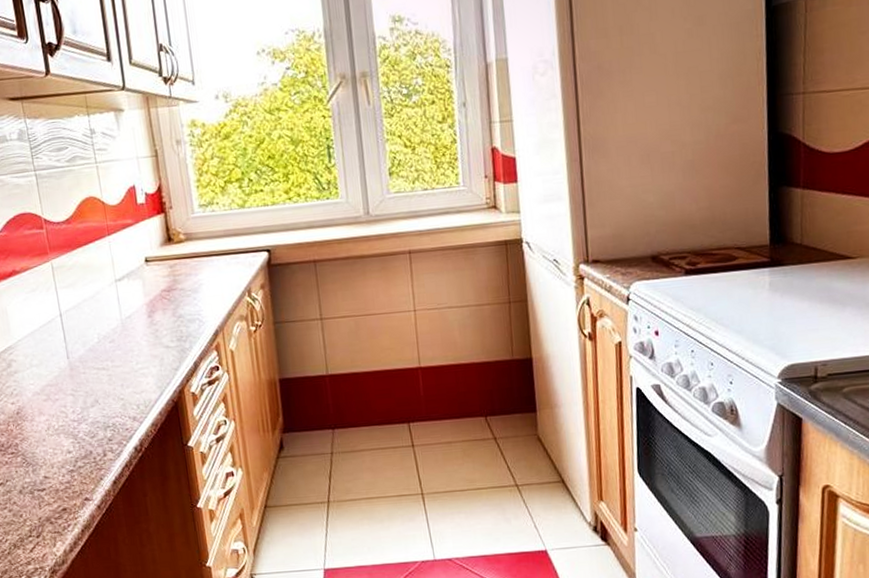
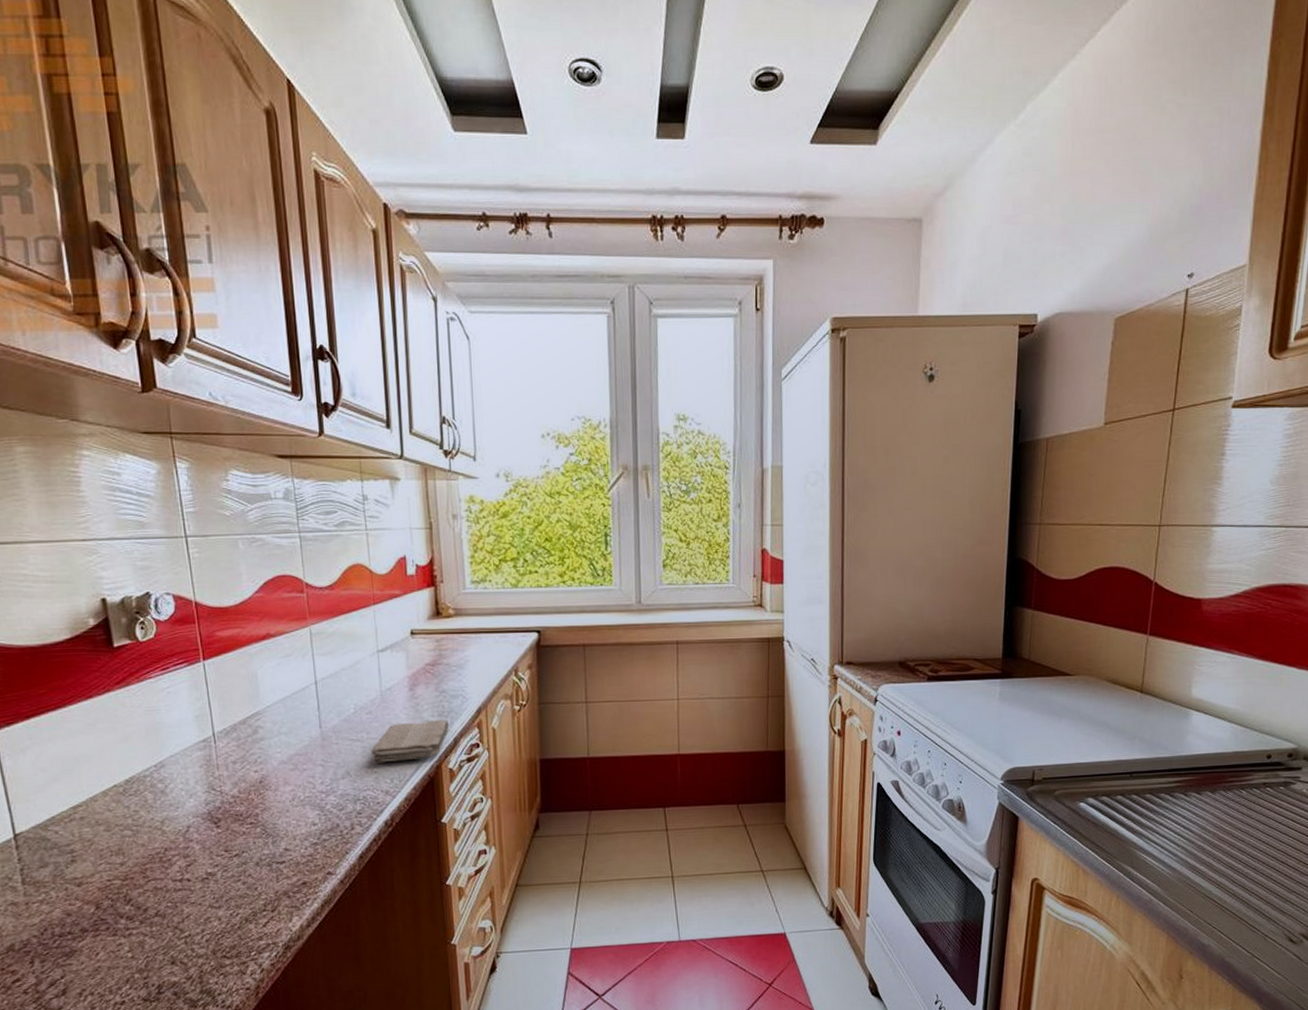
washcloth: none [116,344,188,391] -> present [370,719,449,763]

